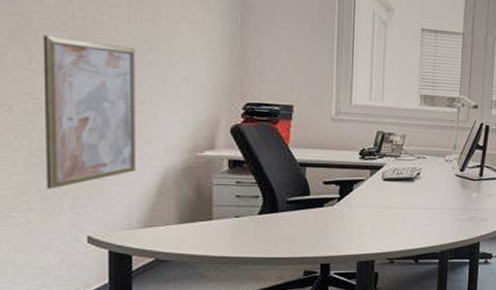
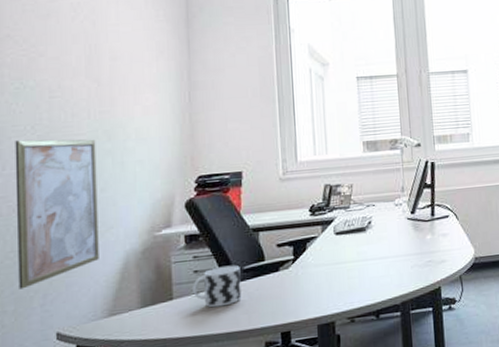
cup: none [234,195,284,233] -> present [193,265,242,308]

